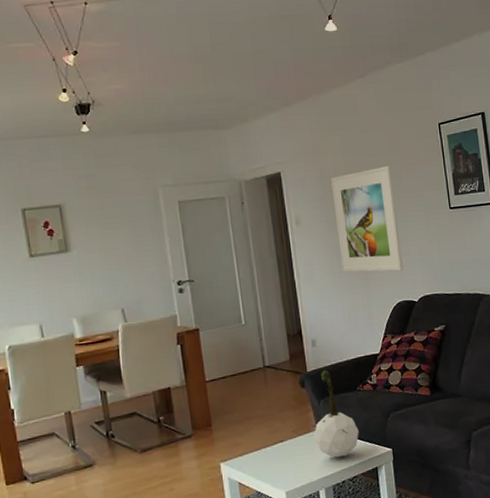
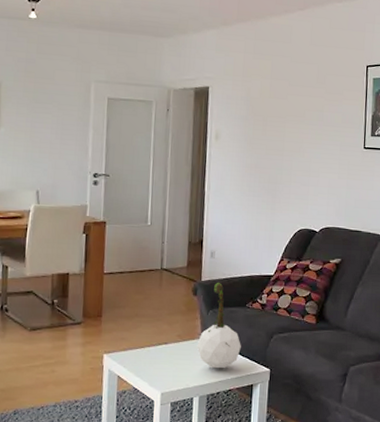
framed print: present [331,165,403,272] -> none [252,97,314,200]

